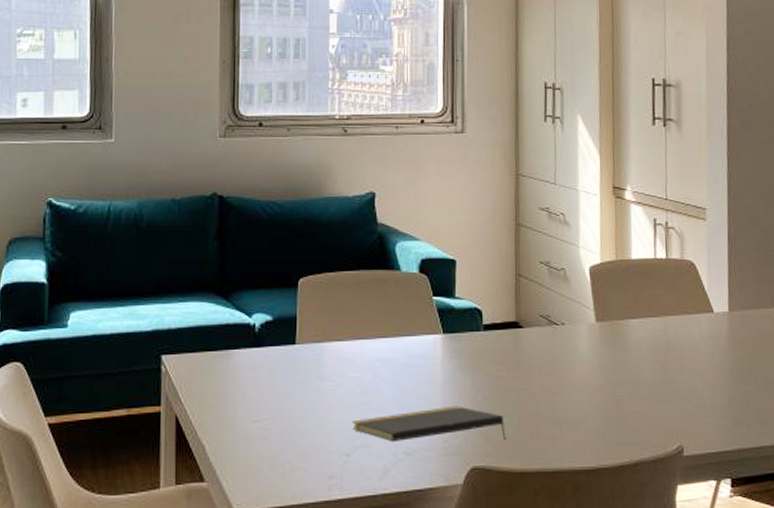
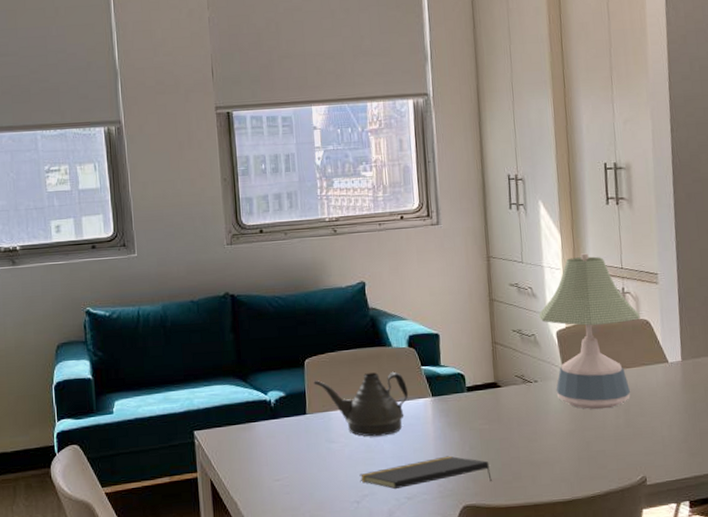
teapot: none [307,300,416,377] -> present [313,371,409,437]
desk lamp: none [570,179,685,362] -> present [538,253,640,410]

